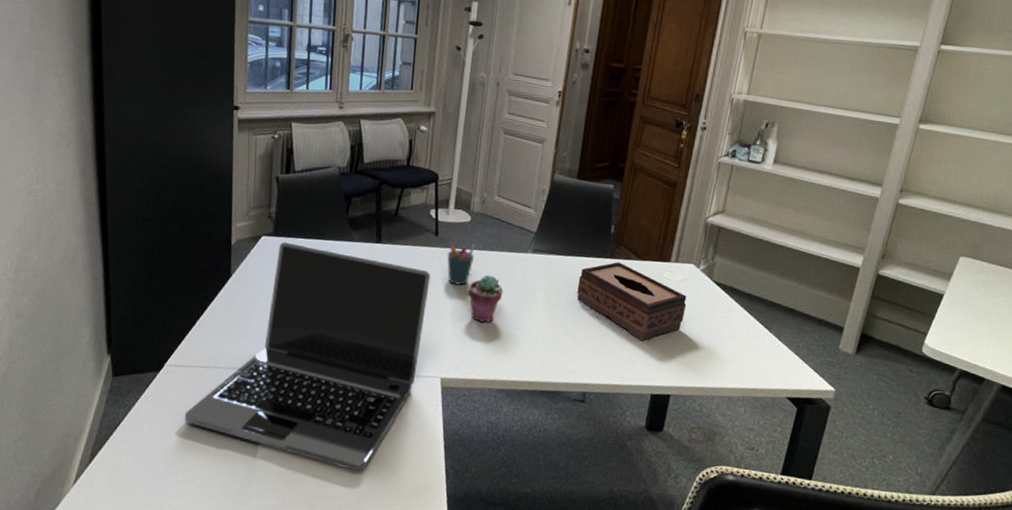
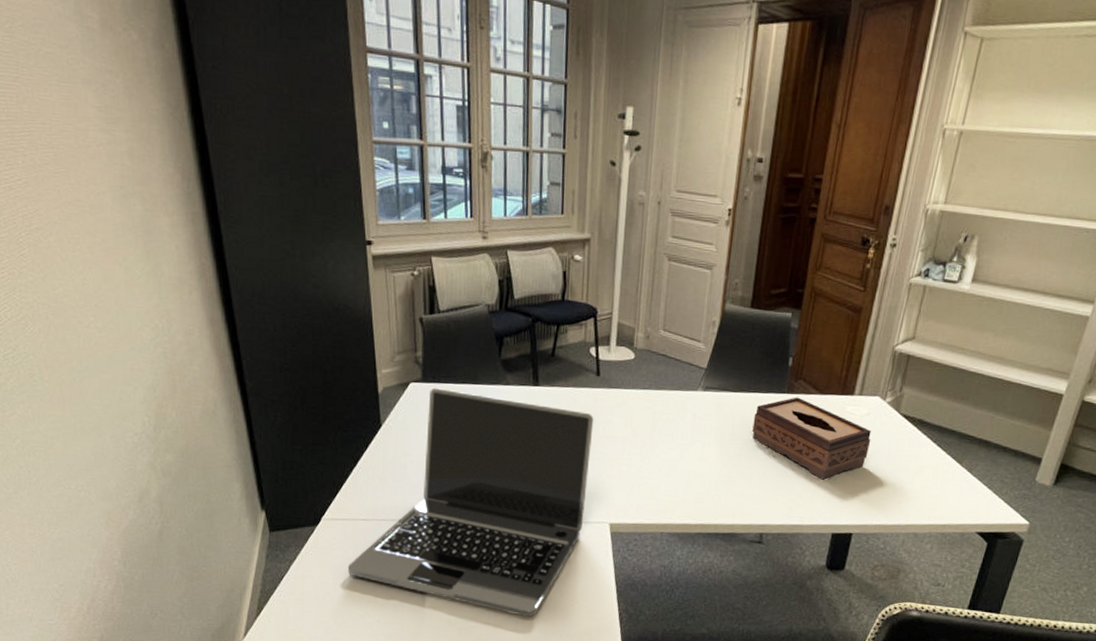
pen holder: present [446,243,476,285] -> none [610,383,642,427]
potted succulent: present [468,274,504,323] -> none [635,415,673,466]

